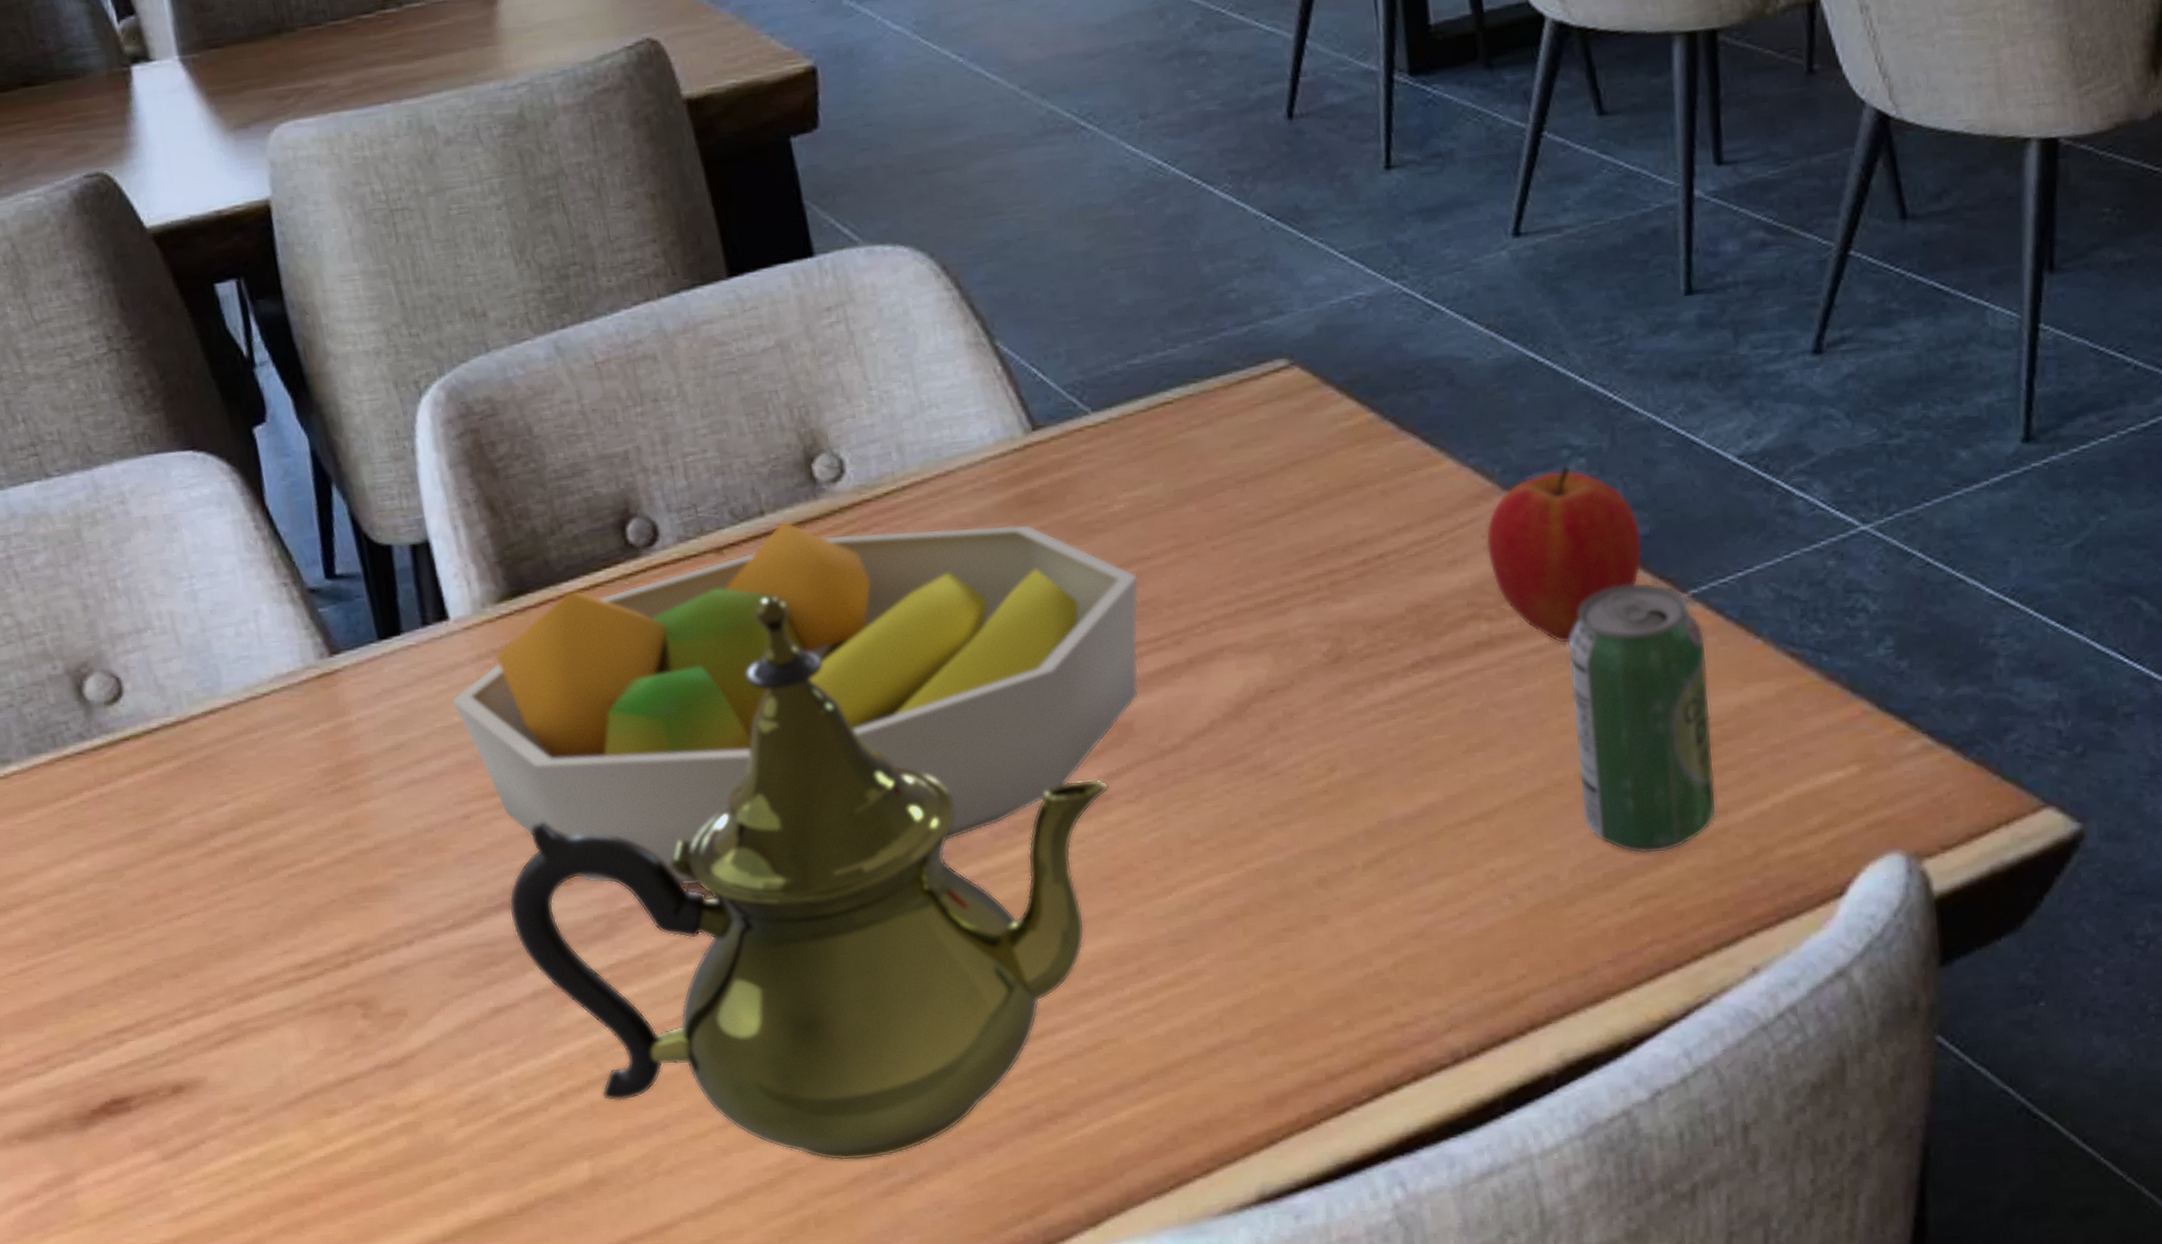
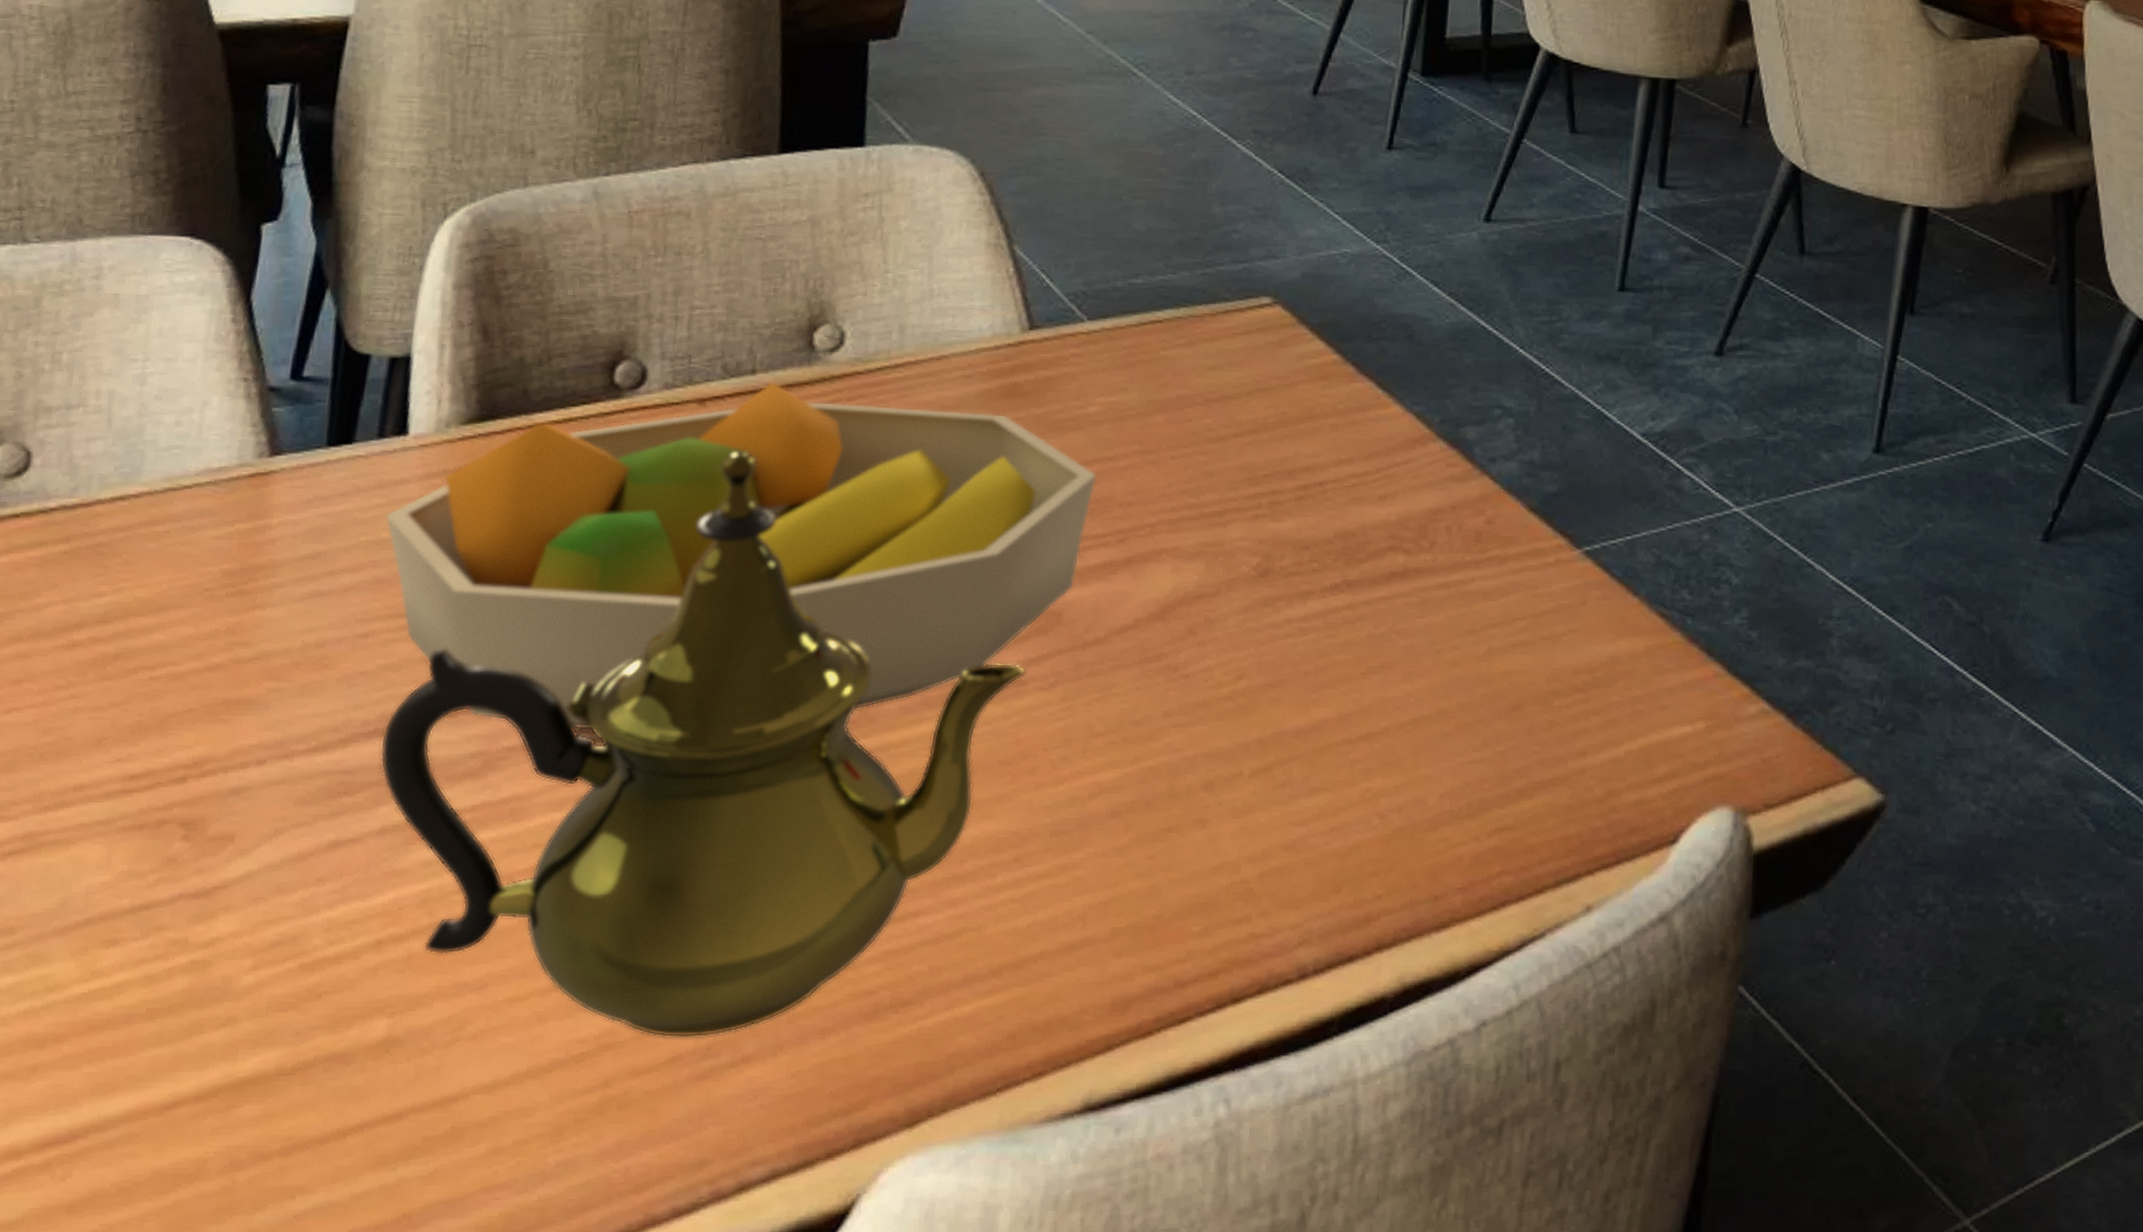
apple: present [1485,466,1643,644] -> none [1414,423,1551,583]
beverage can: present [1567,582,1717,854] -> none [1458,534,1591,788]

